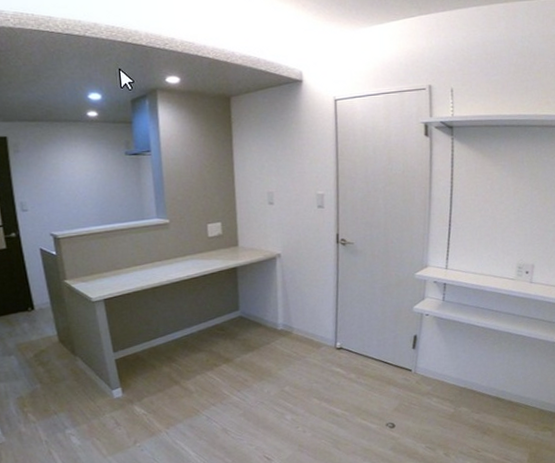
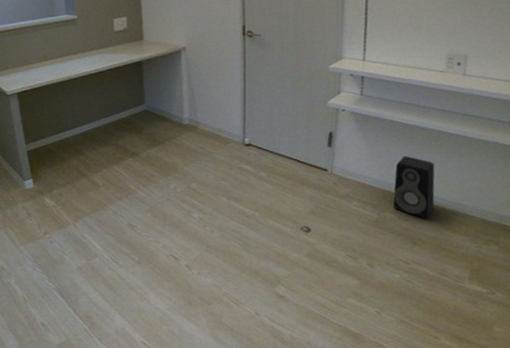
speaker: none [468,355,504,411] -> present [393,155,435,219]

